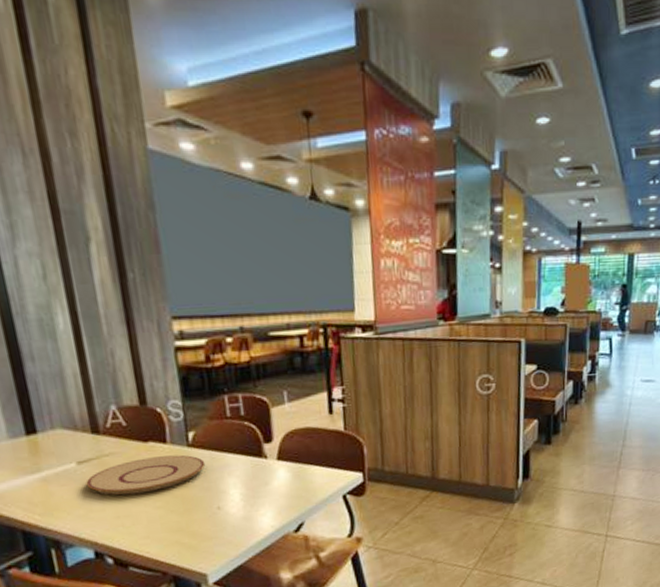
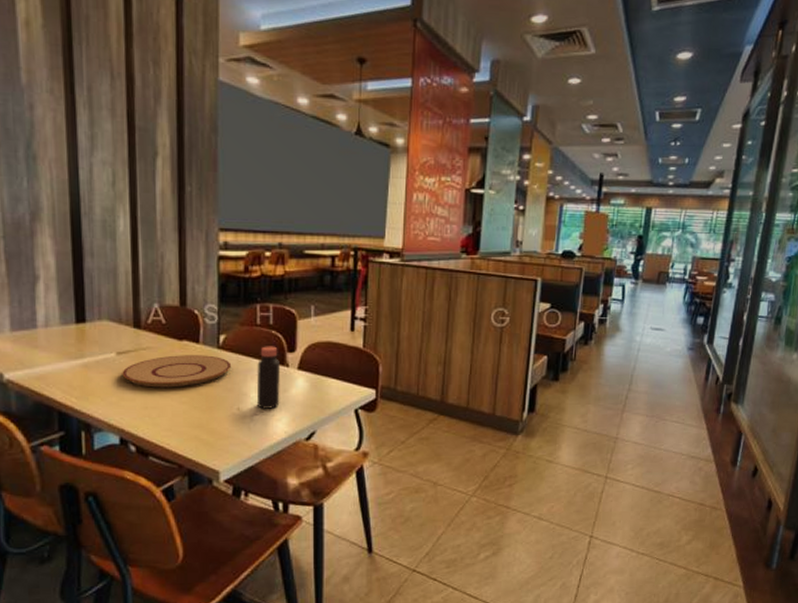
bottle: none [232,438,263,505] -> present [256,346,280,409]

